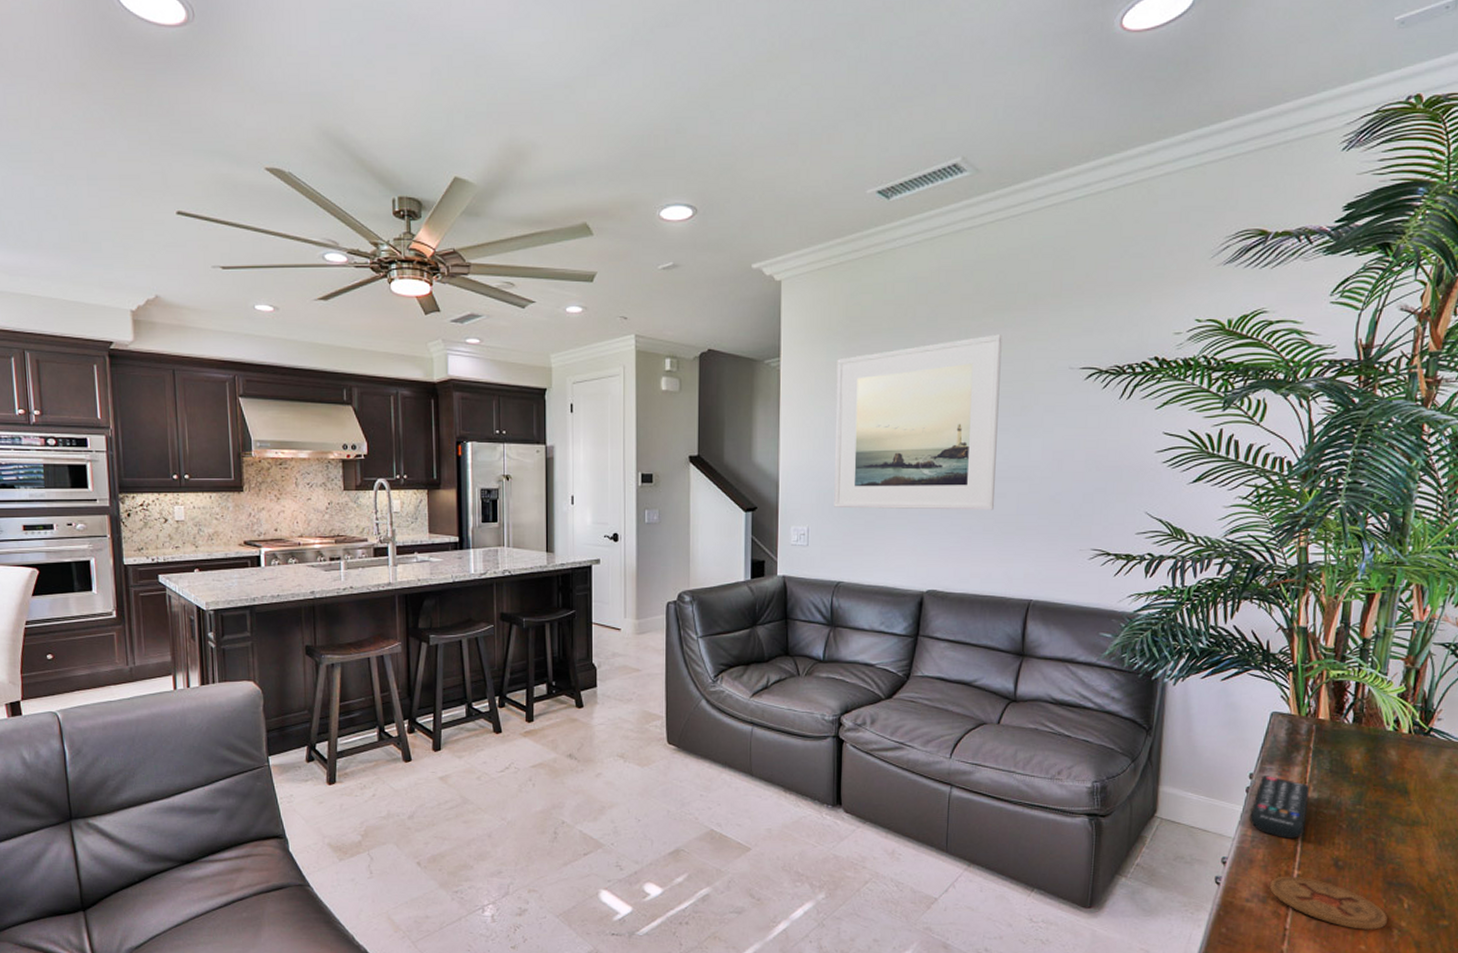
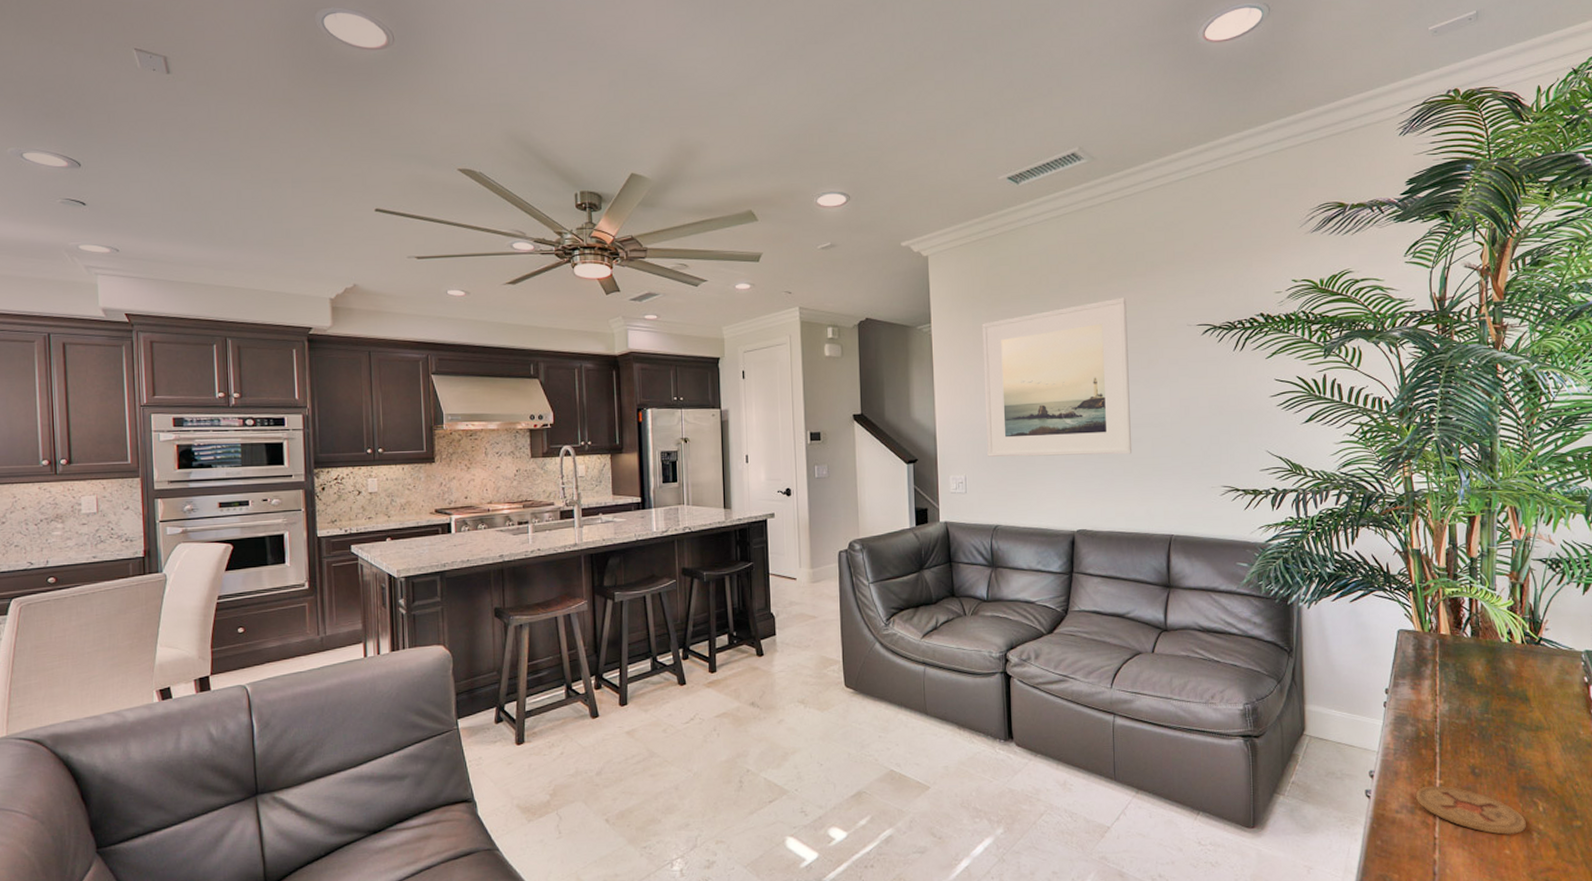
remote control: present [1250,775,1310,839] -> none [1390,690,1442,750]

